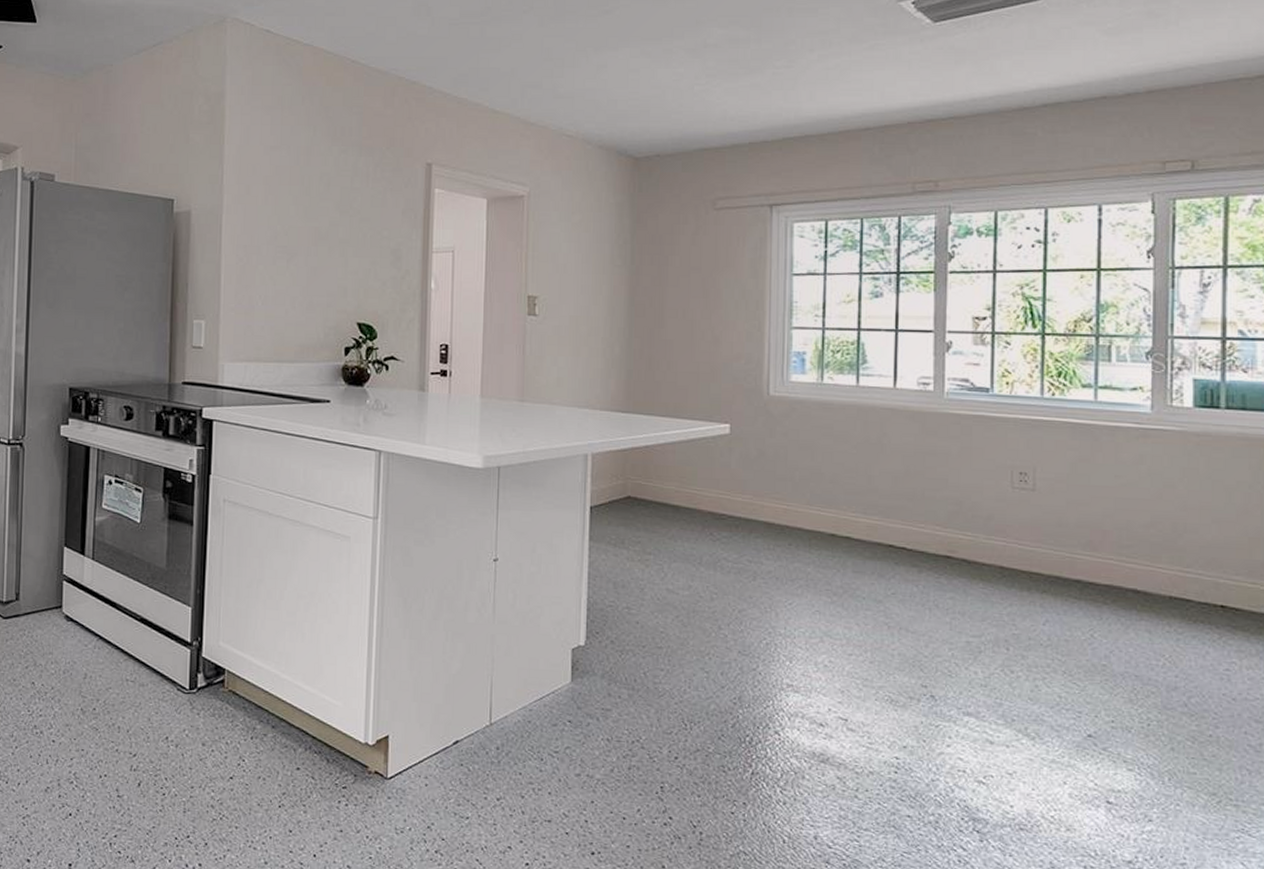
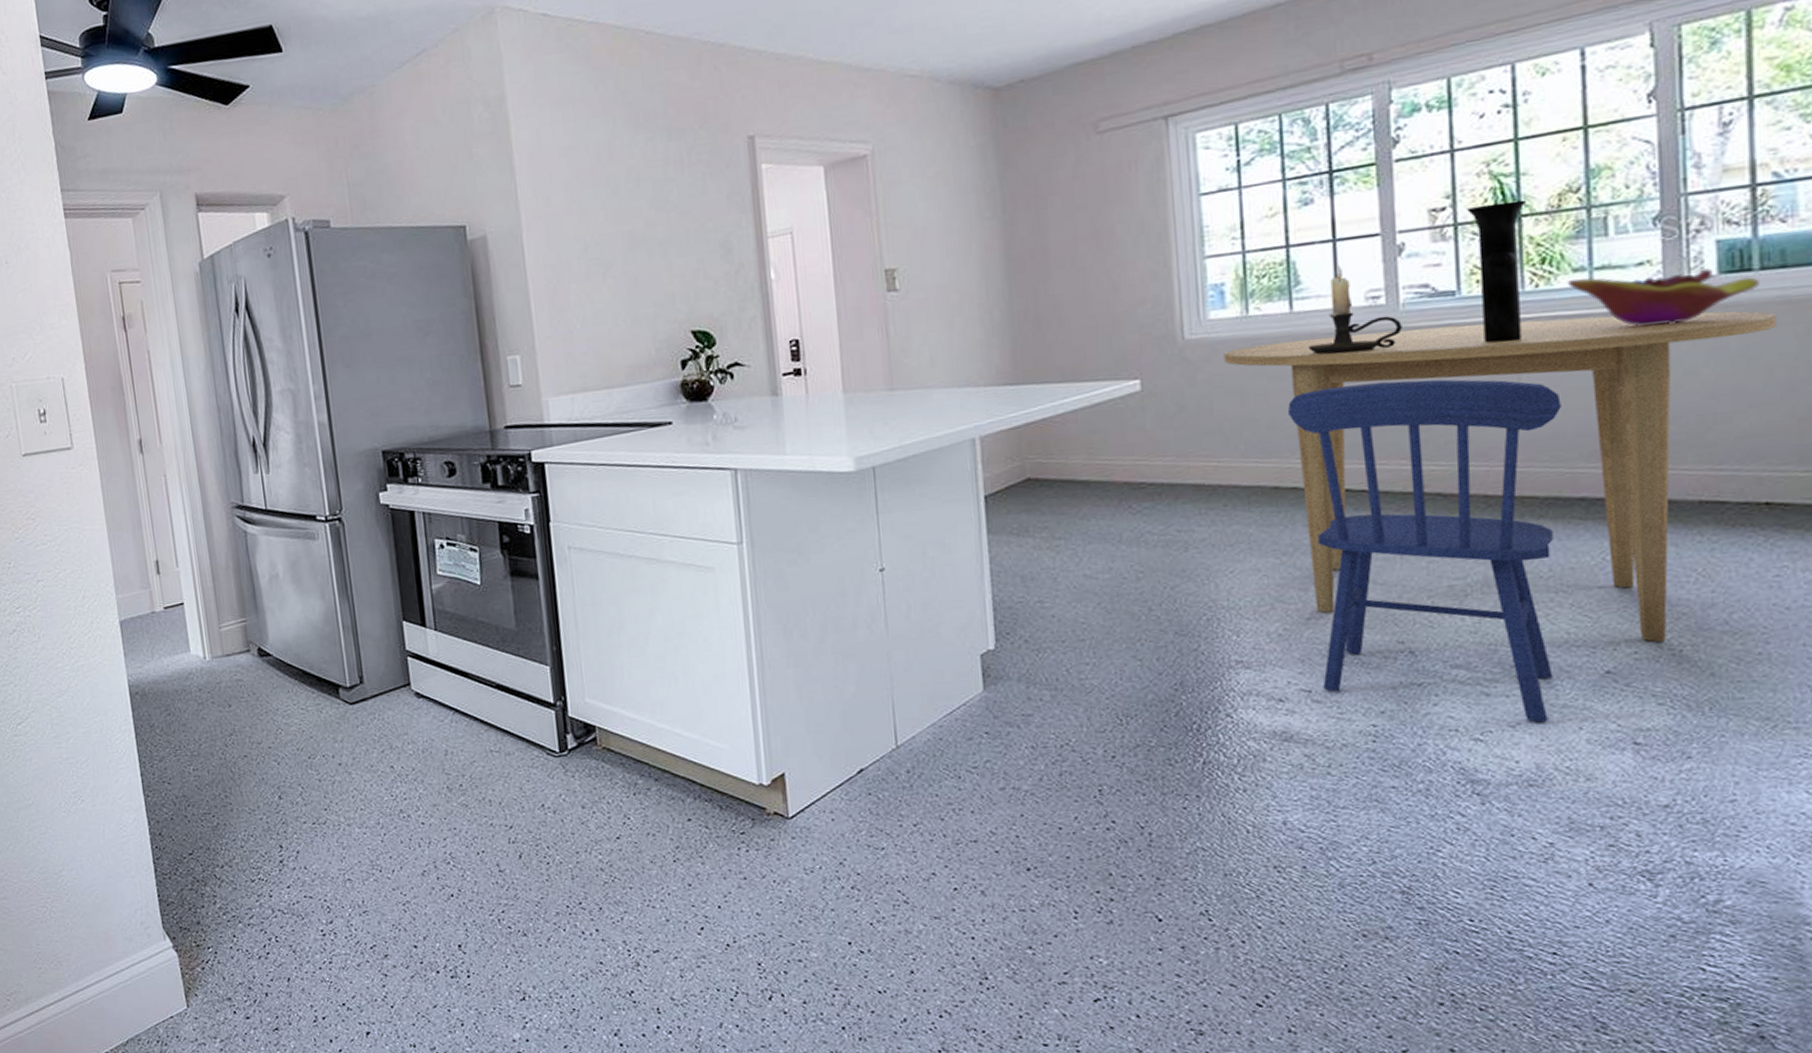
dining table: none [800,409,1237,716] -> present [1223,311,1777,643]
chair: none [849,455,1066,774] -> present [1288,379,1561,723]
candle holder: none [870,351,945,429] -> present [1309,264,1402,355]
vase: none [1002,320,1050,439] -> present [1465,199,1528,343]
decorative bowl: none [1076,393,1224,443] -> present [1566,268,1759,326]

